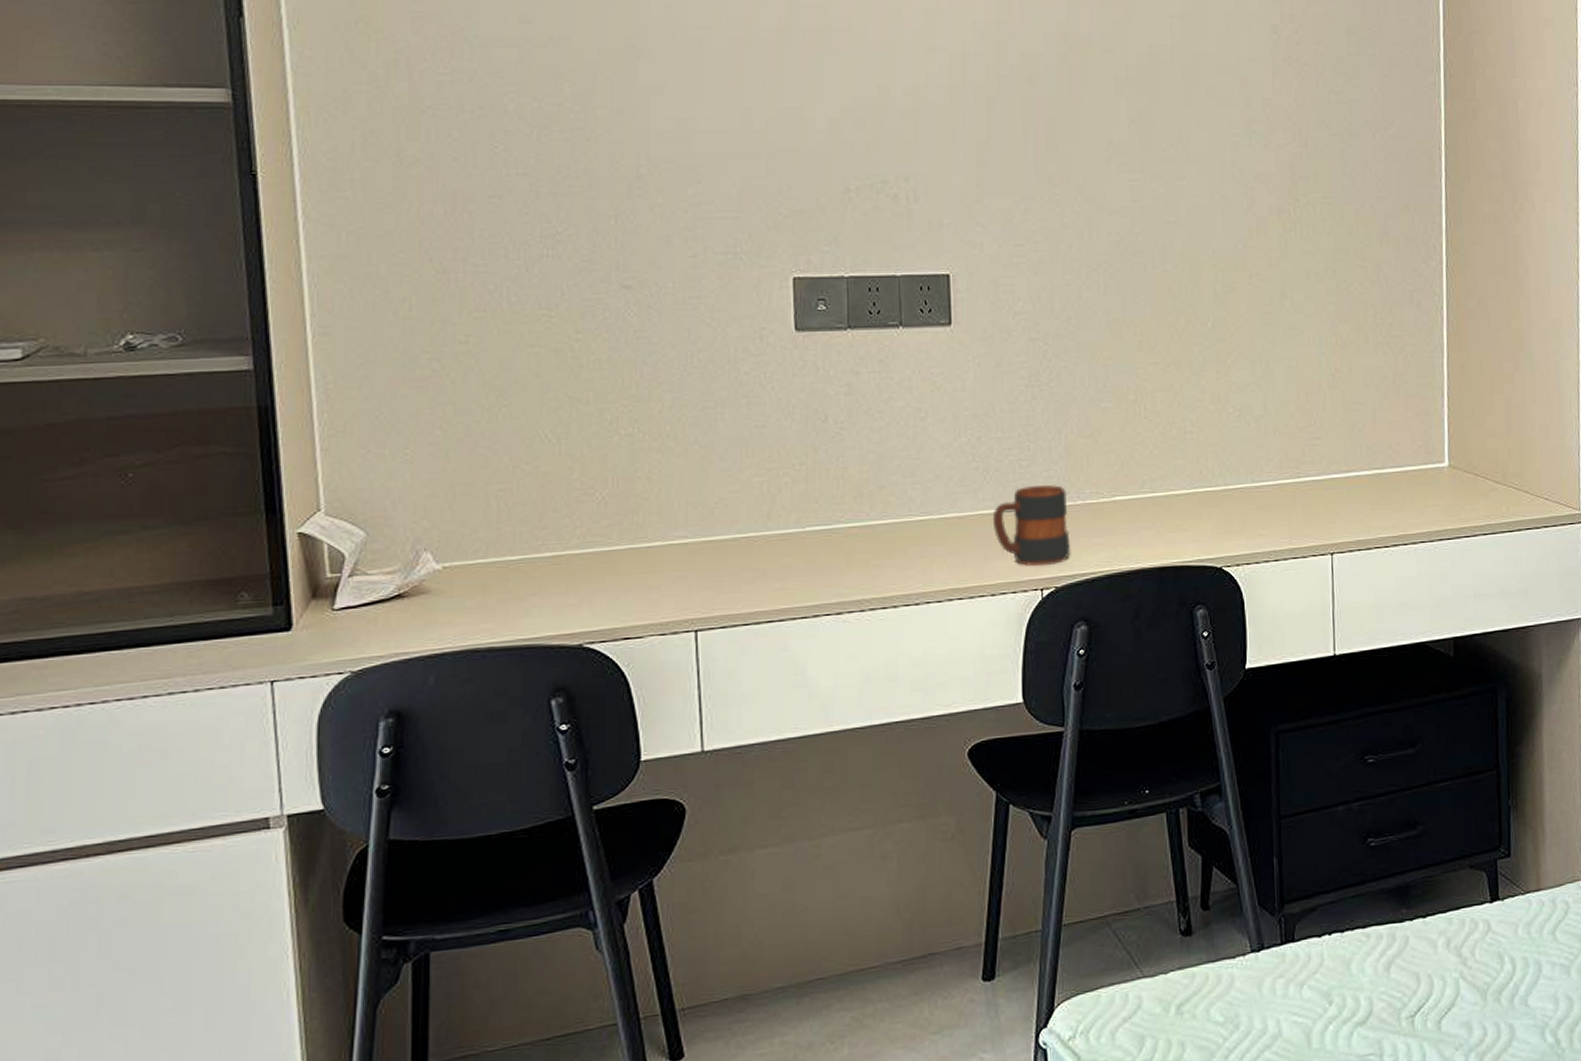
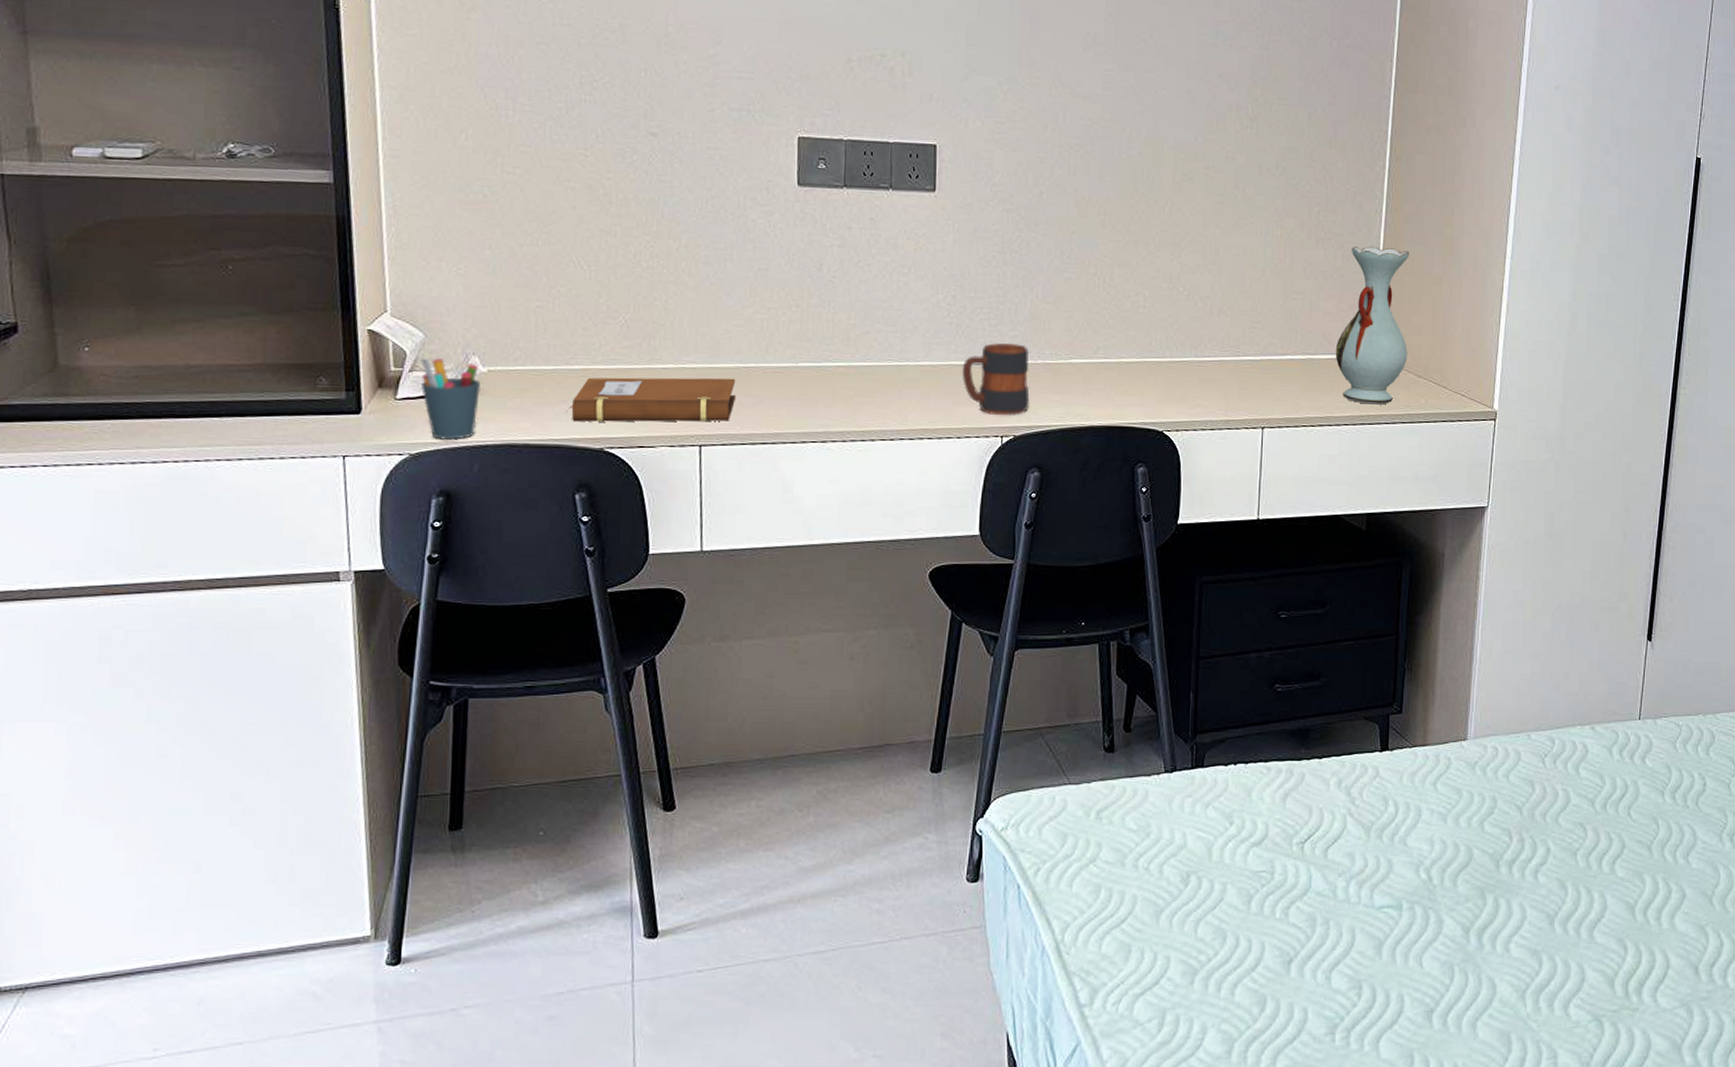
pen holder: none [363,557,436,652] -> present [421,357,482,440]
notebook: none [537,551,734,616] -> present [567,377,736,422]
vase: none [1404,346,1483,518] -> present [1335,246,1410,405]

